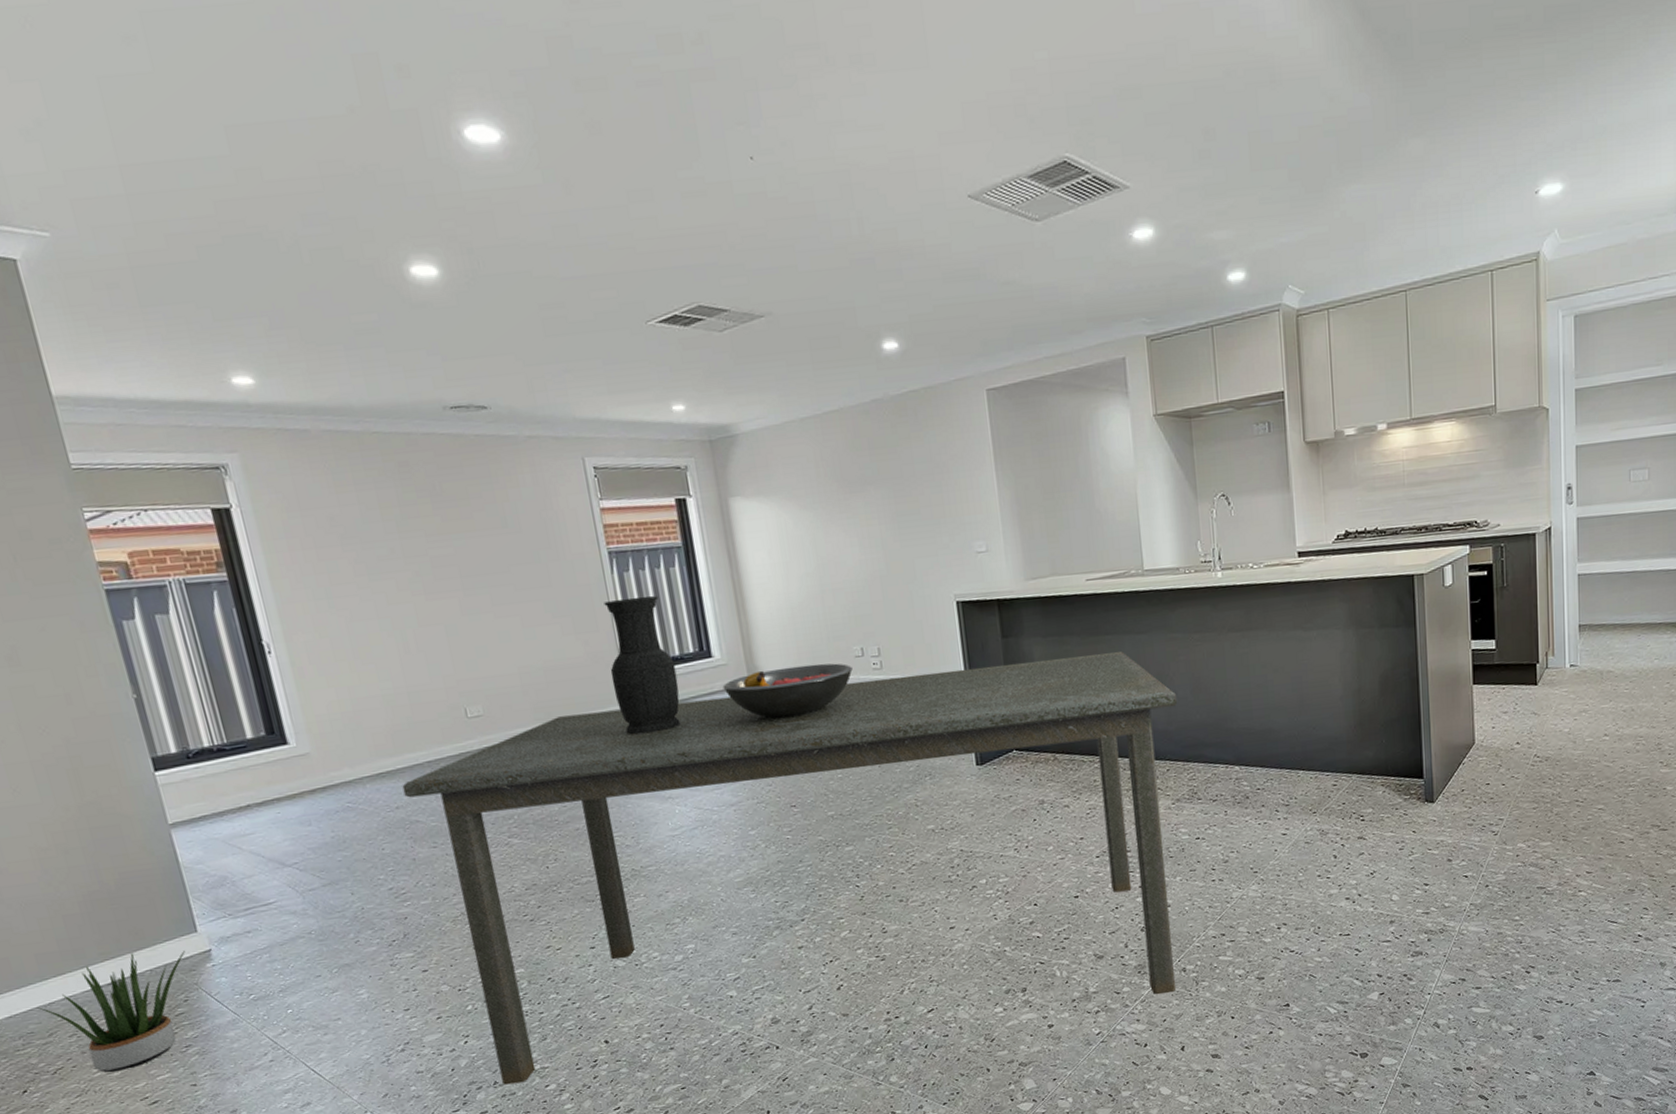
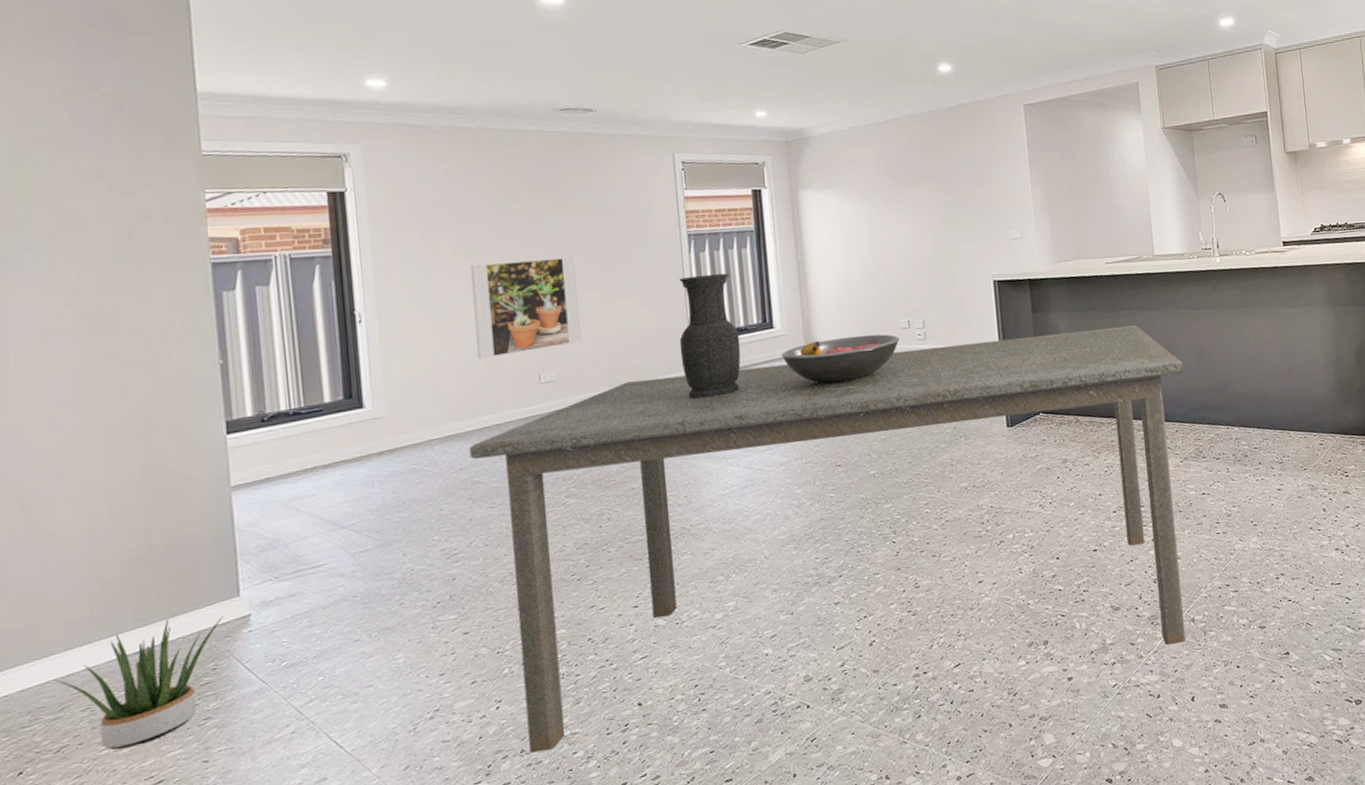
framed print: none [376,579,505,693] -> present [470,257,581,359]

